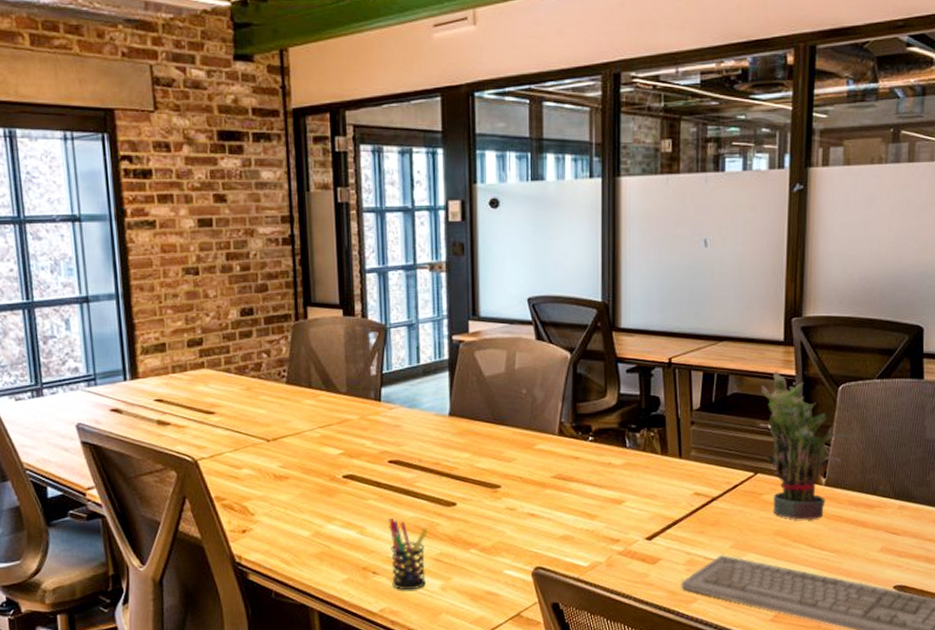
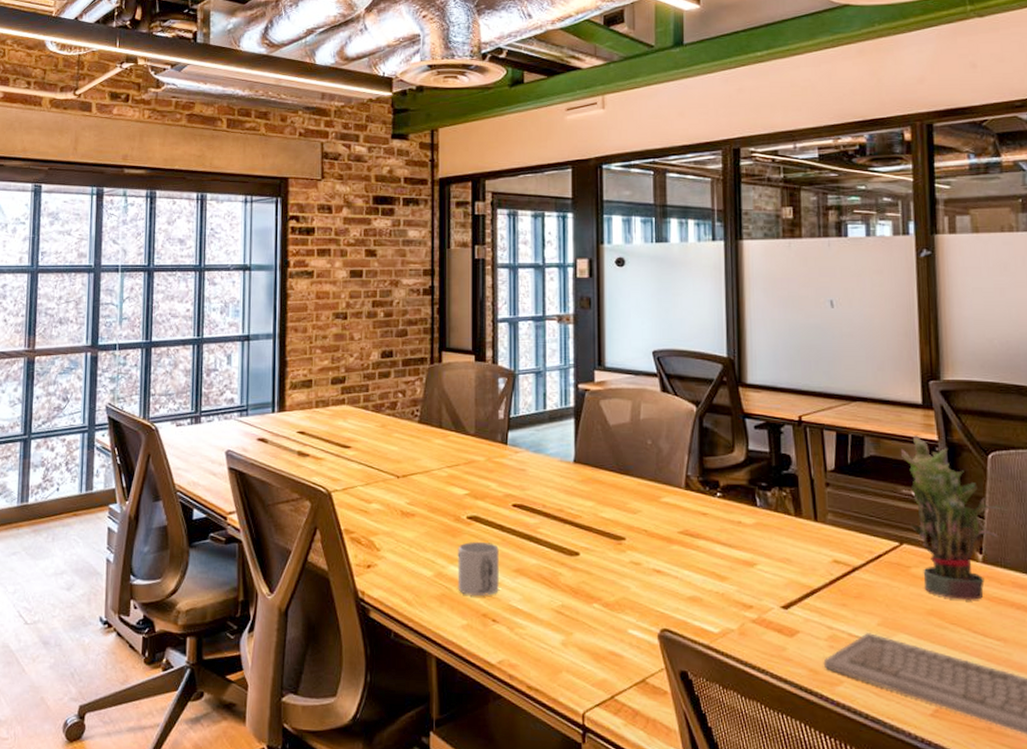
mug: none [334,499,379,551] -> present [457,542,500,596]
pen holder: present [388,517,428,590] -> none [510,563,550,643]

